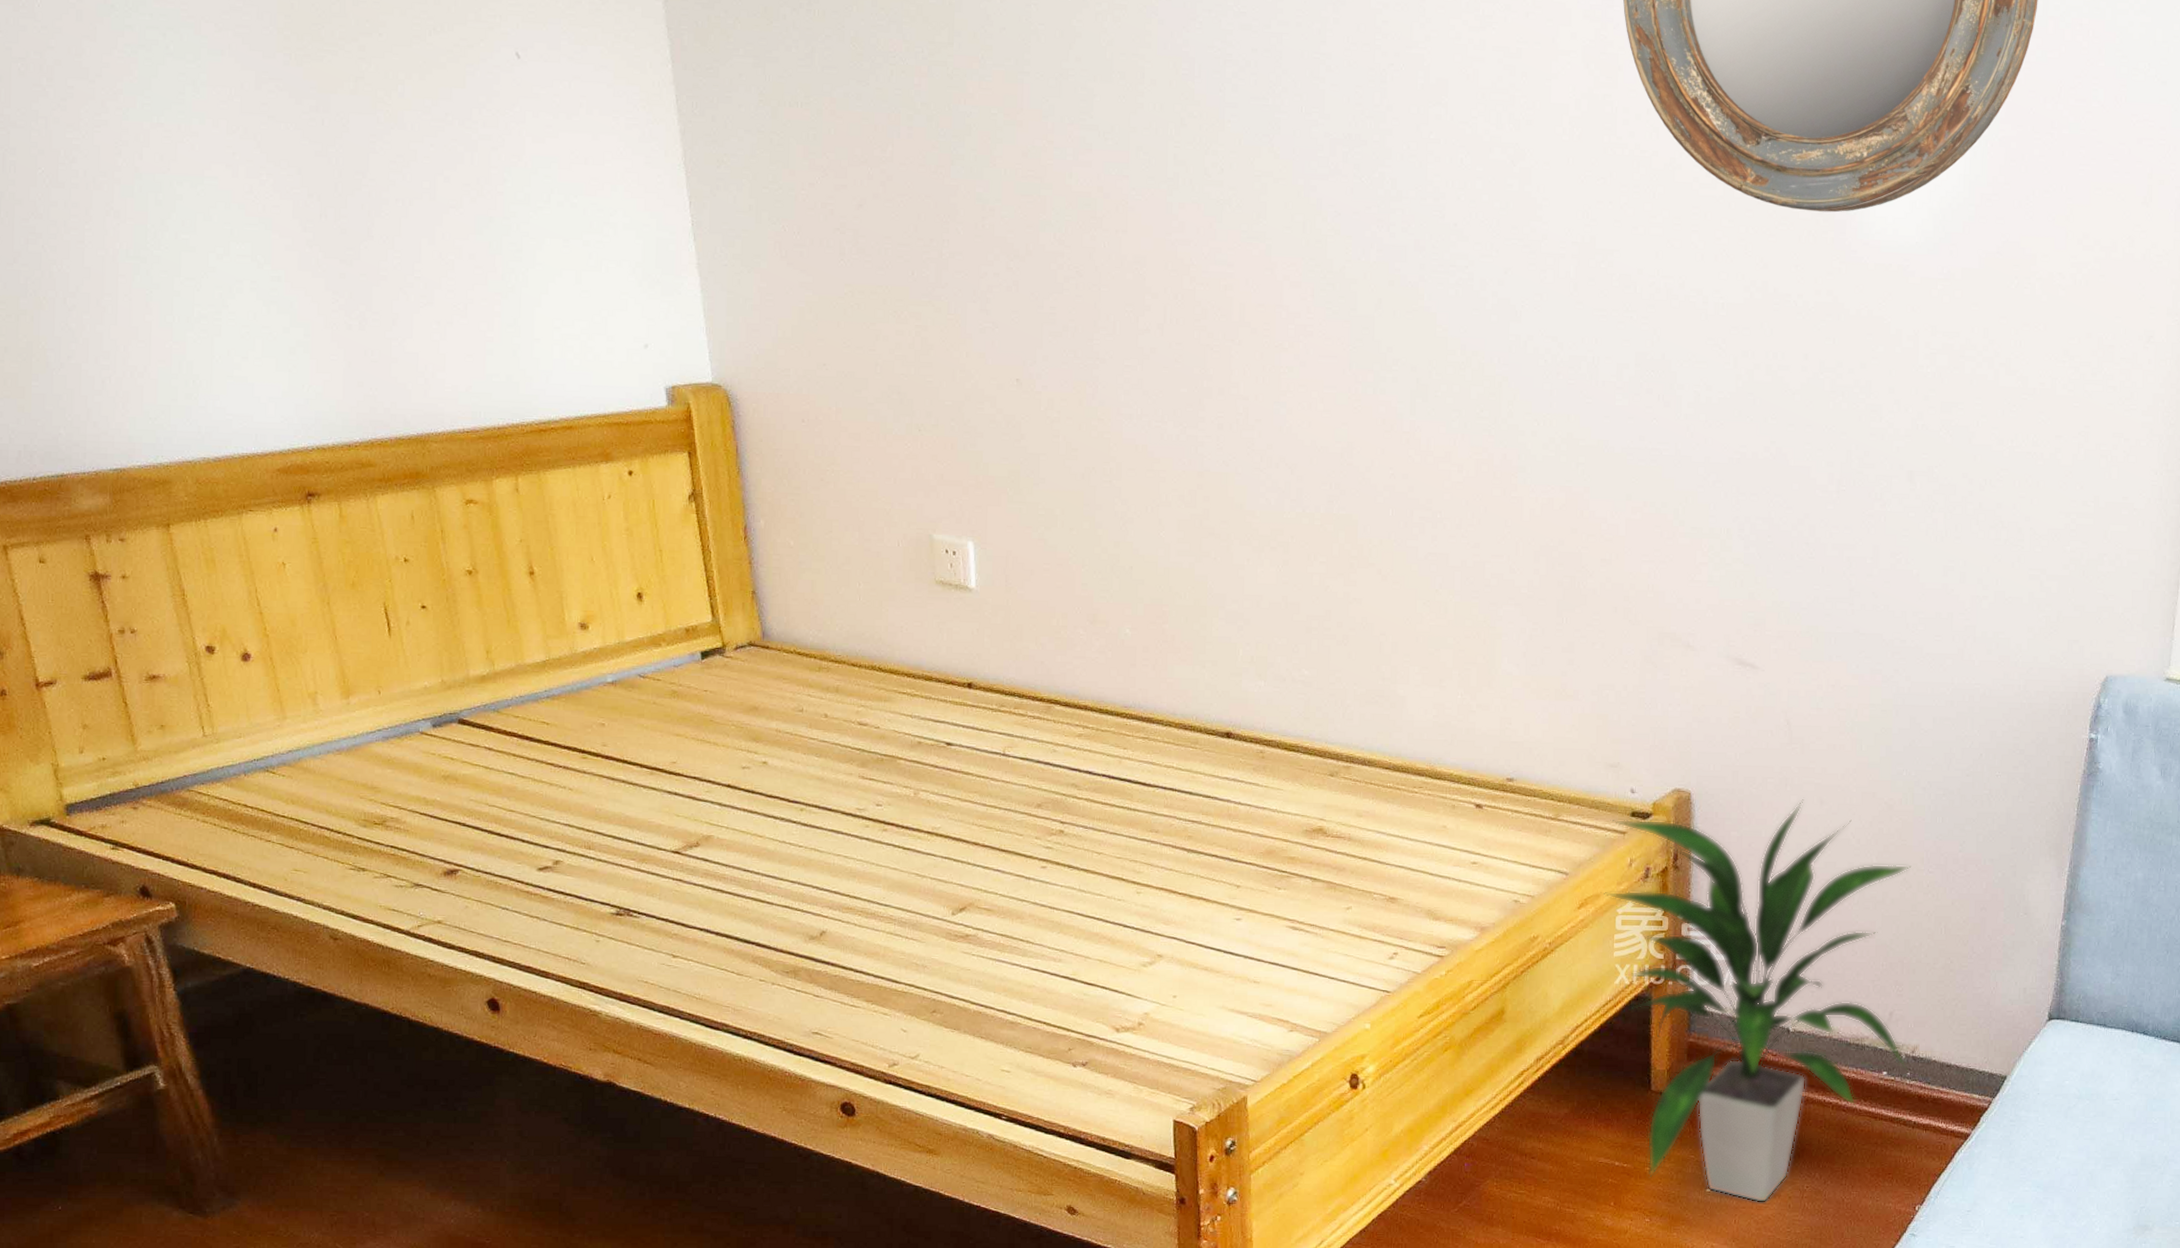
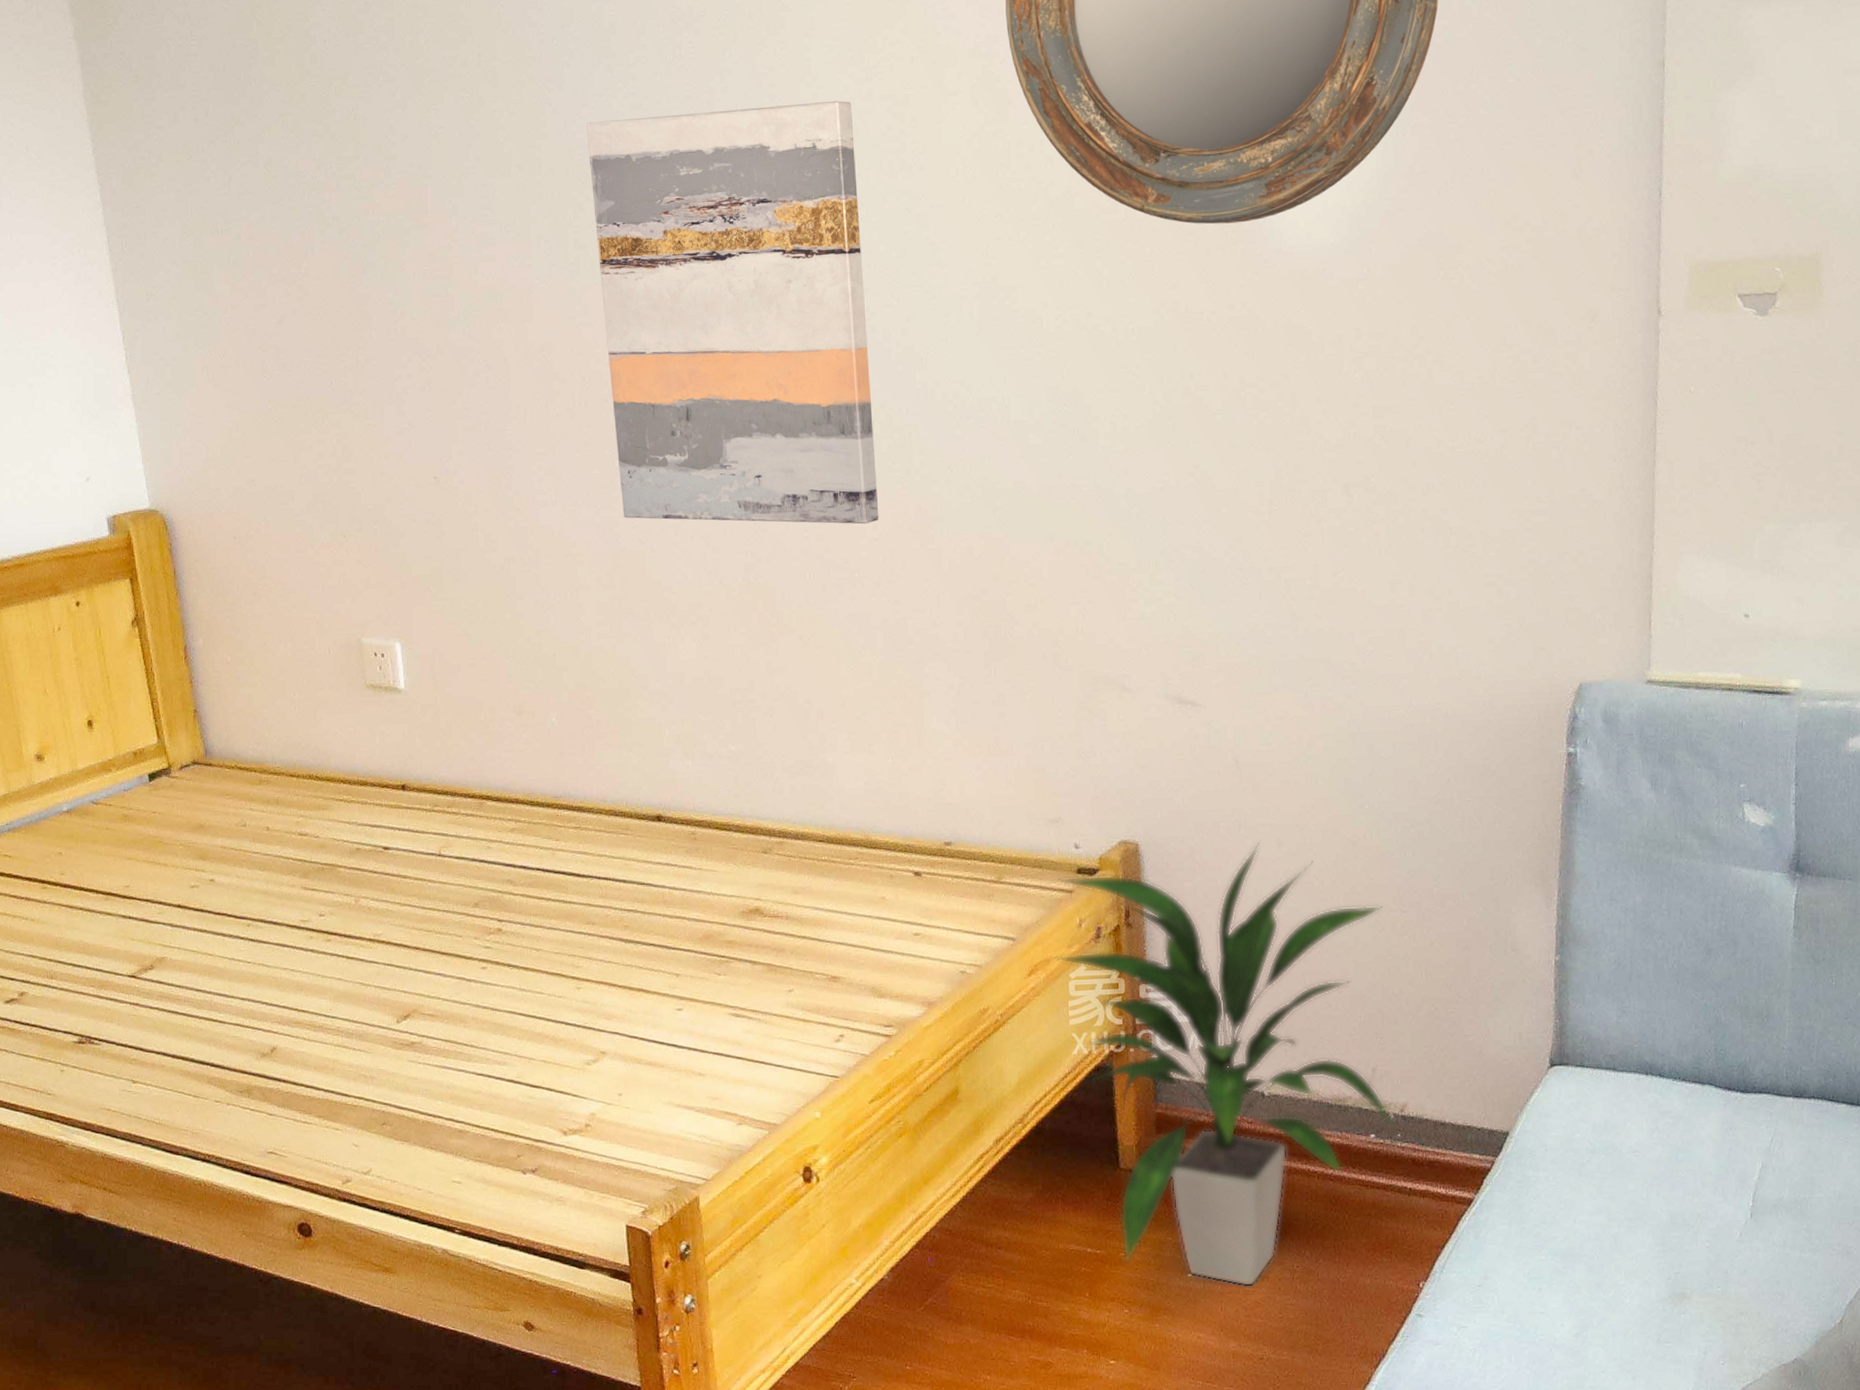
wall art: none [1193,36,1465,468] -> present [586,101,879,525]

